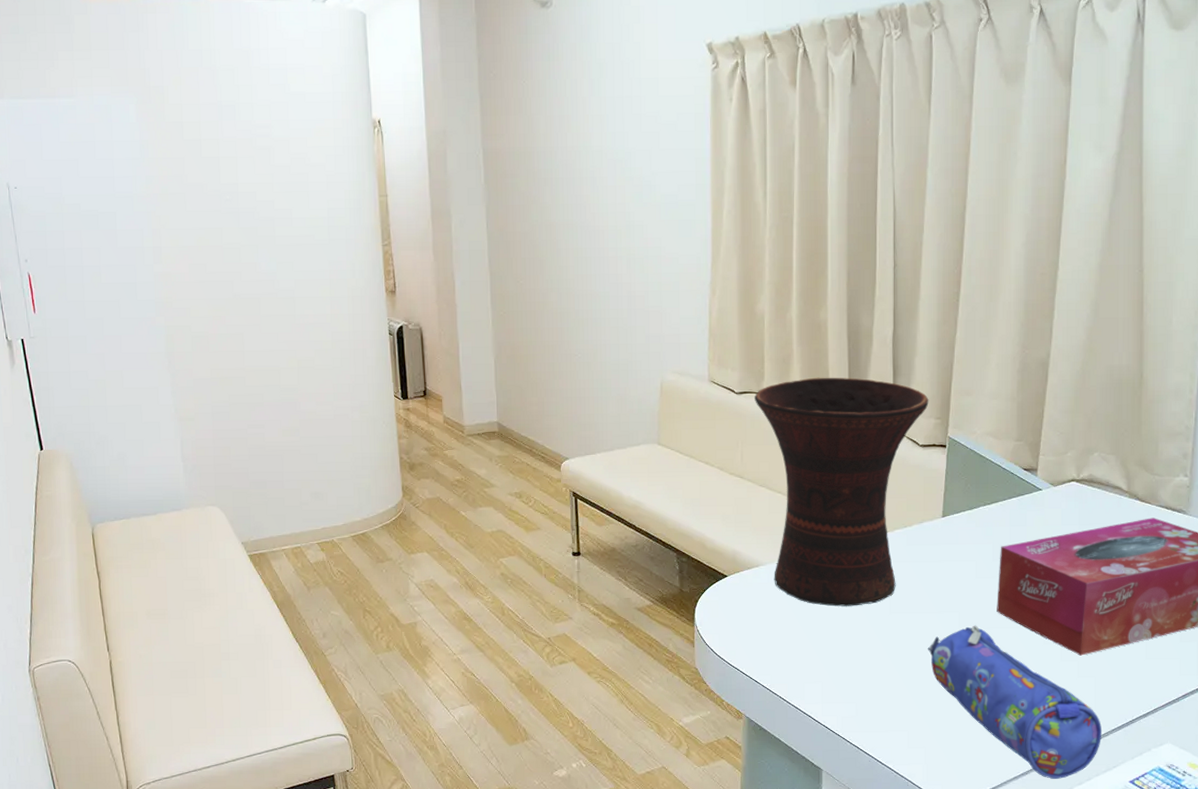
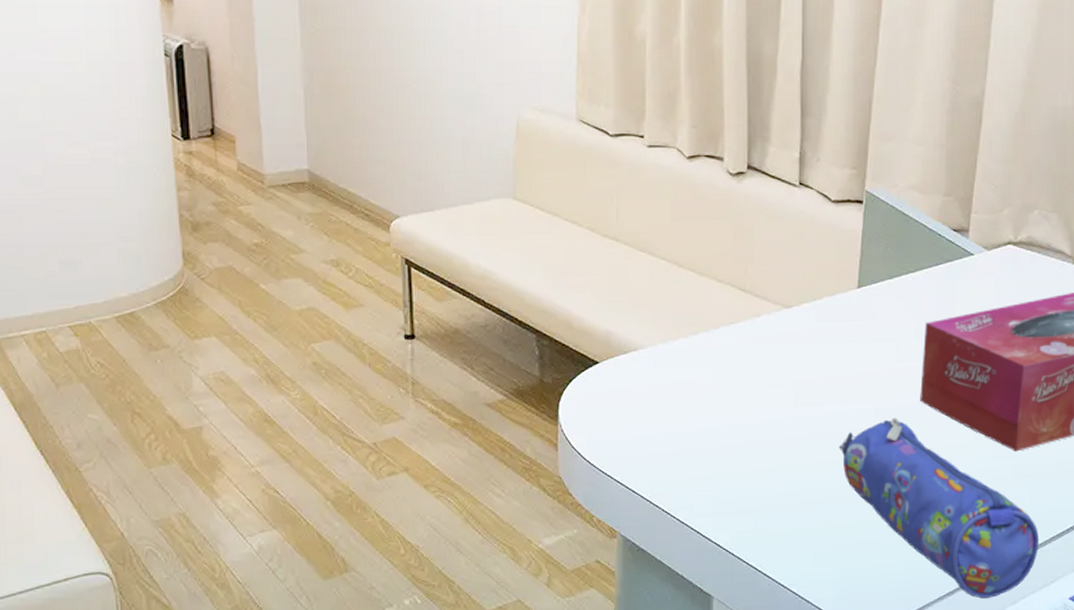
vase: present [755,377,929,607] -> none [633,116,843,398]

